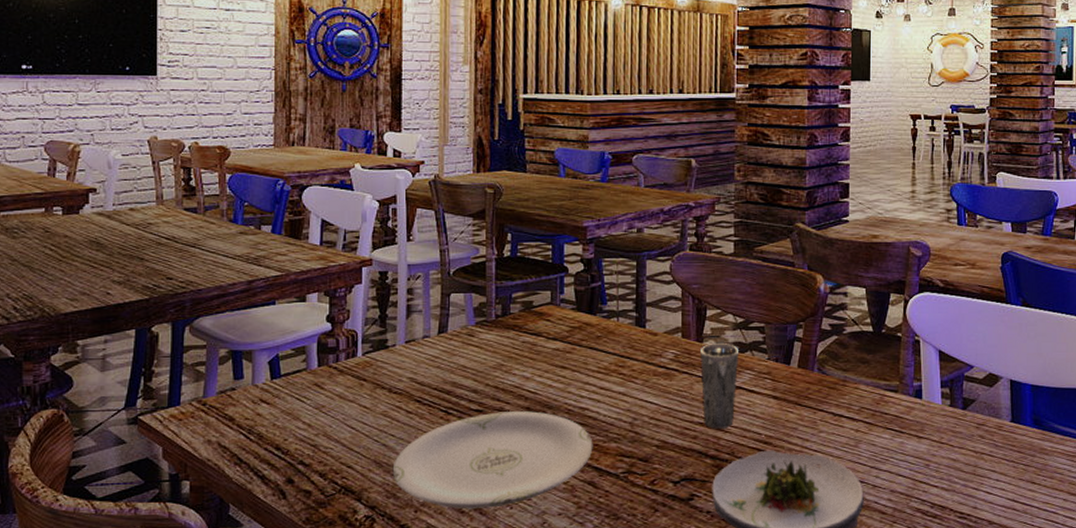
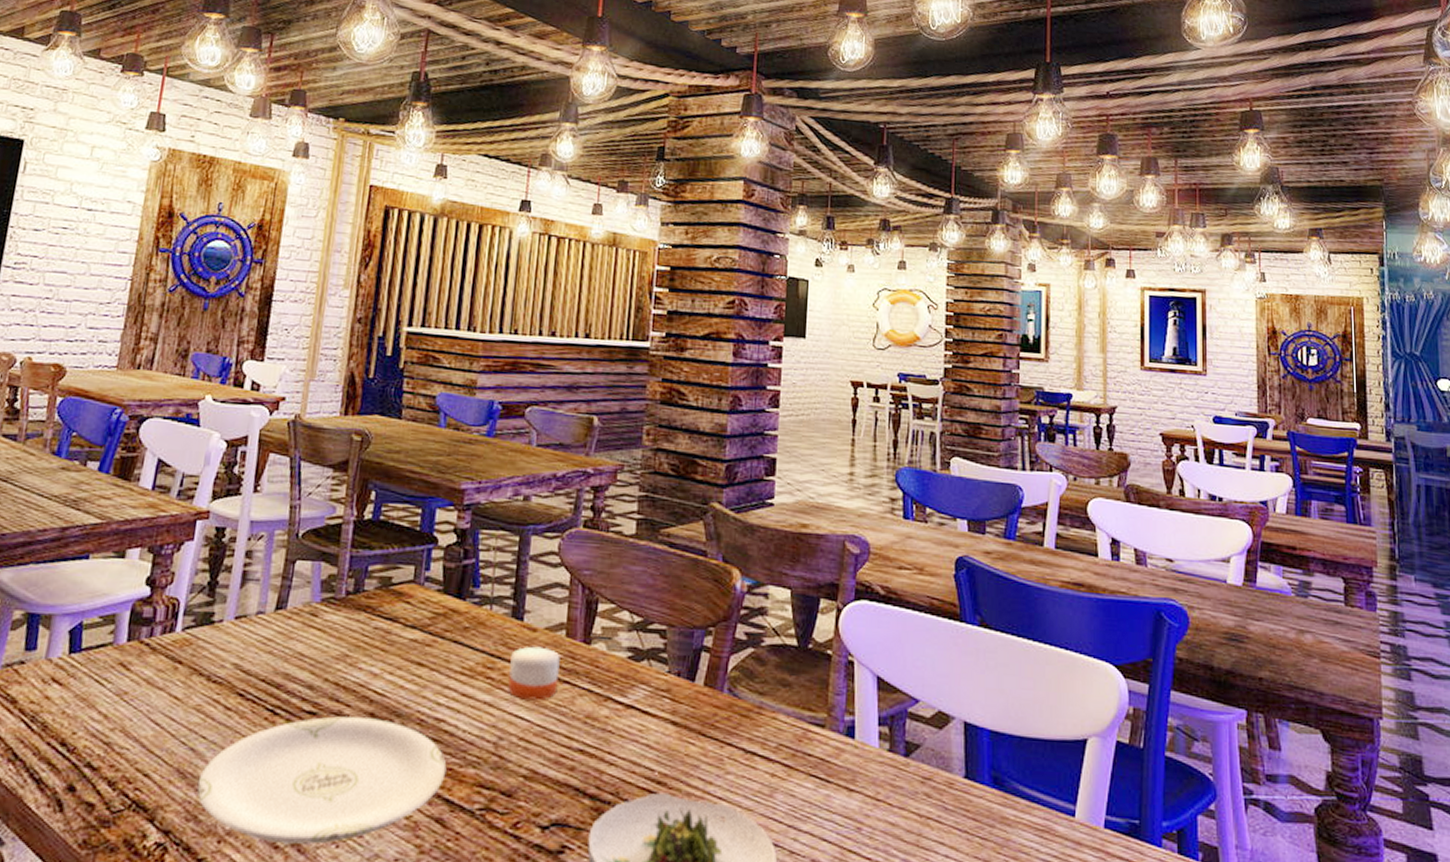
candle: none [637,347,678,389] -> present [508,646,560,701]
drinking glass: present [700,343,740,429] -> none [584,647,634,760]

